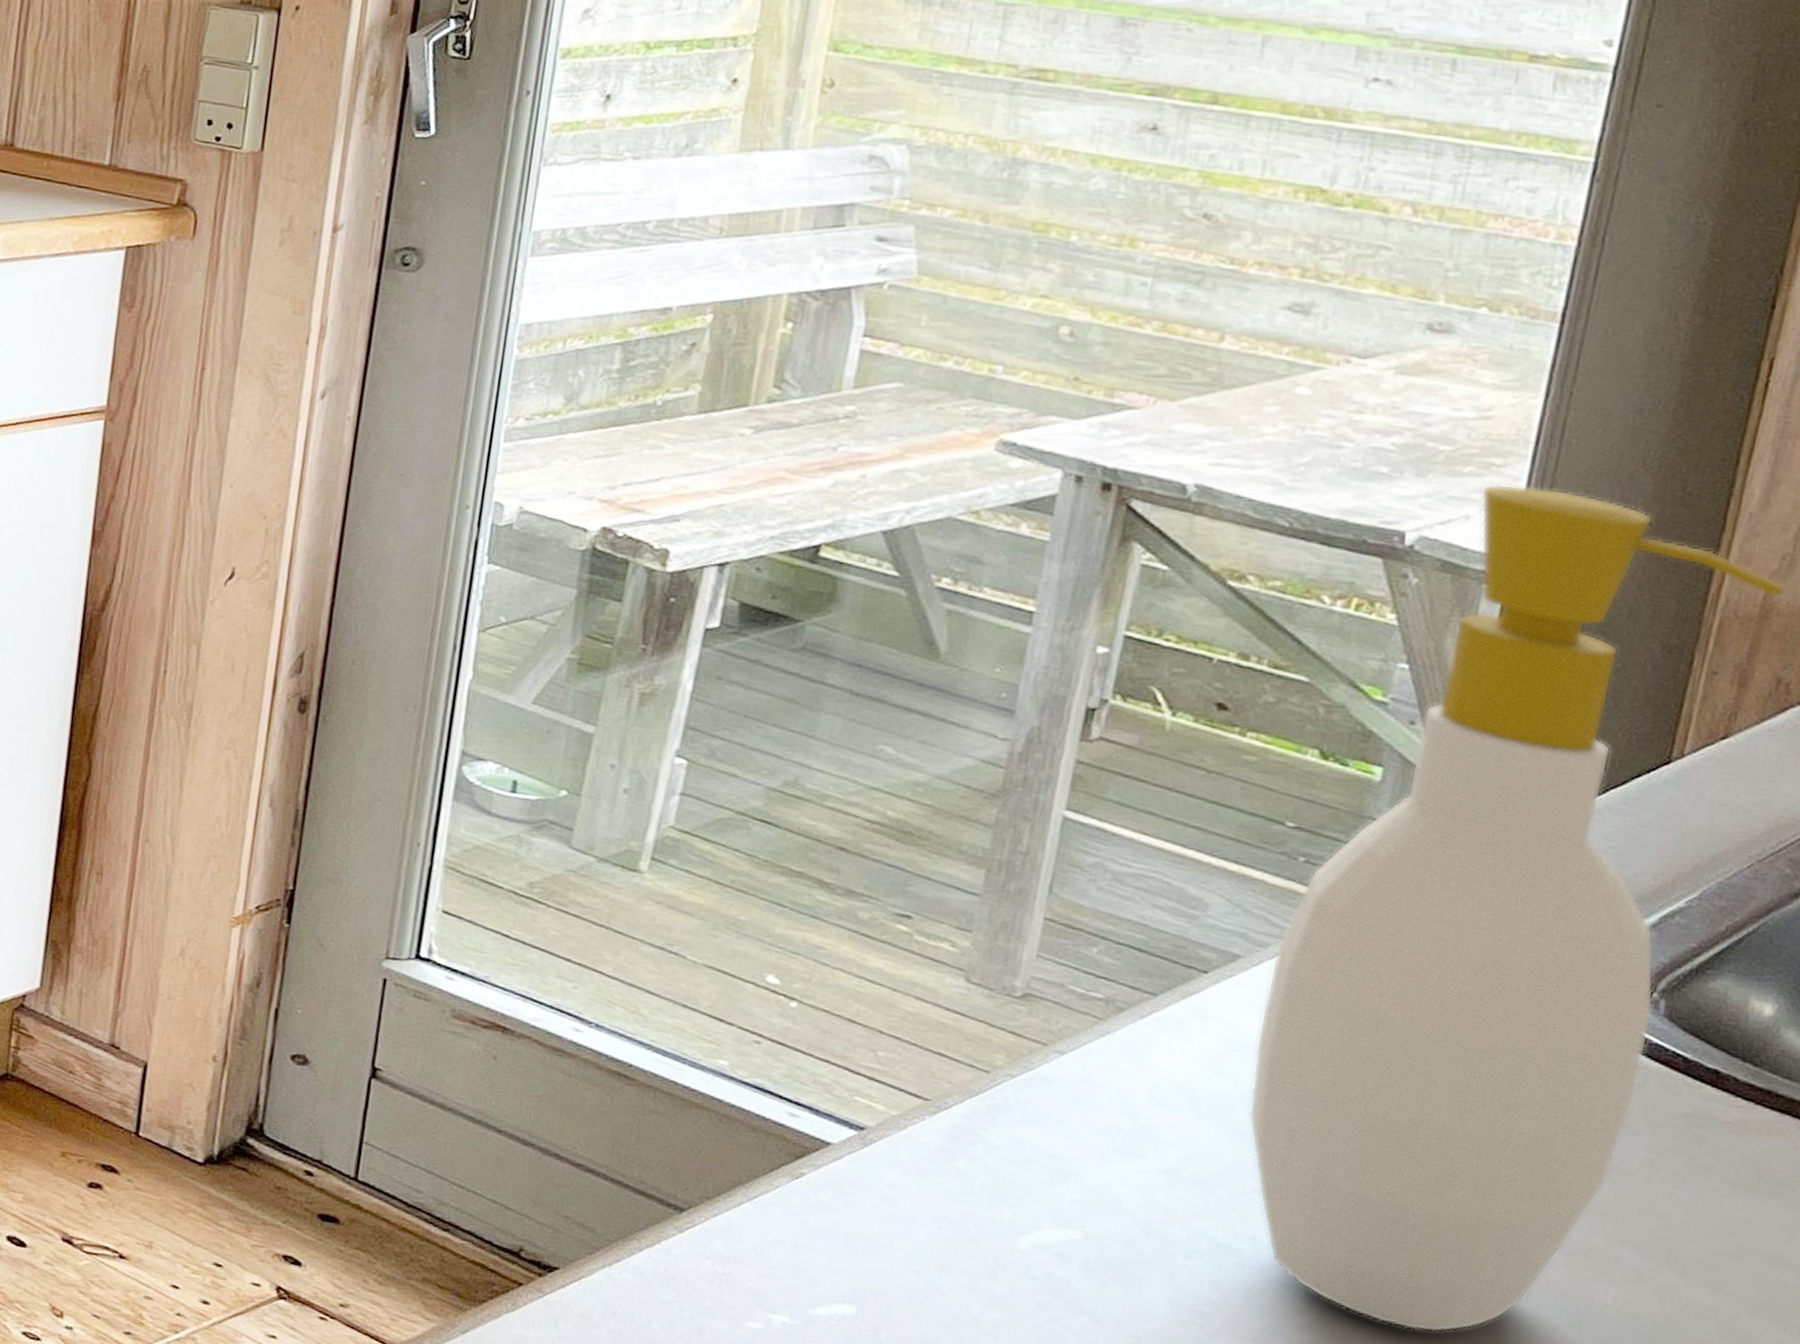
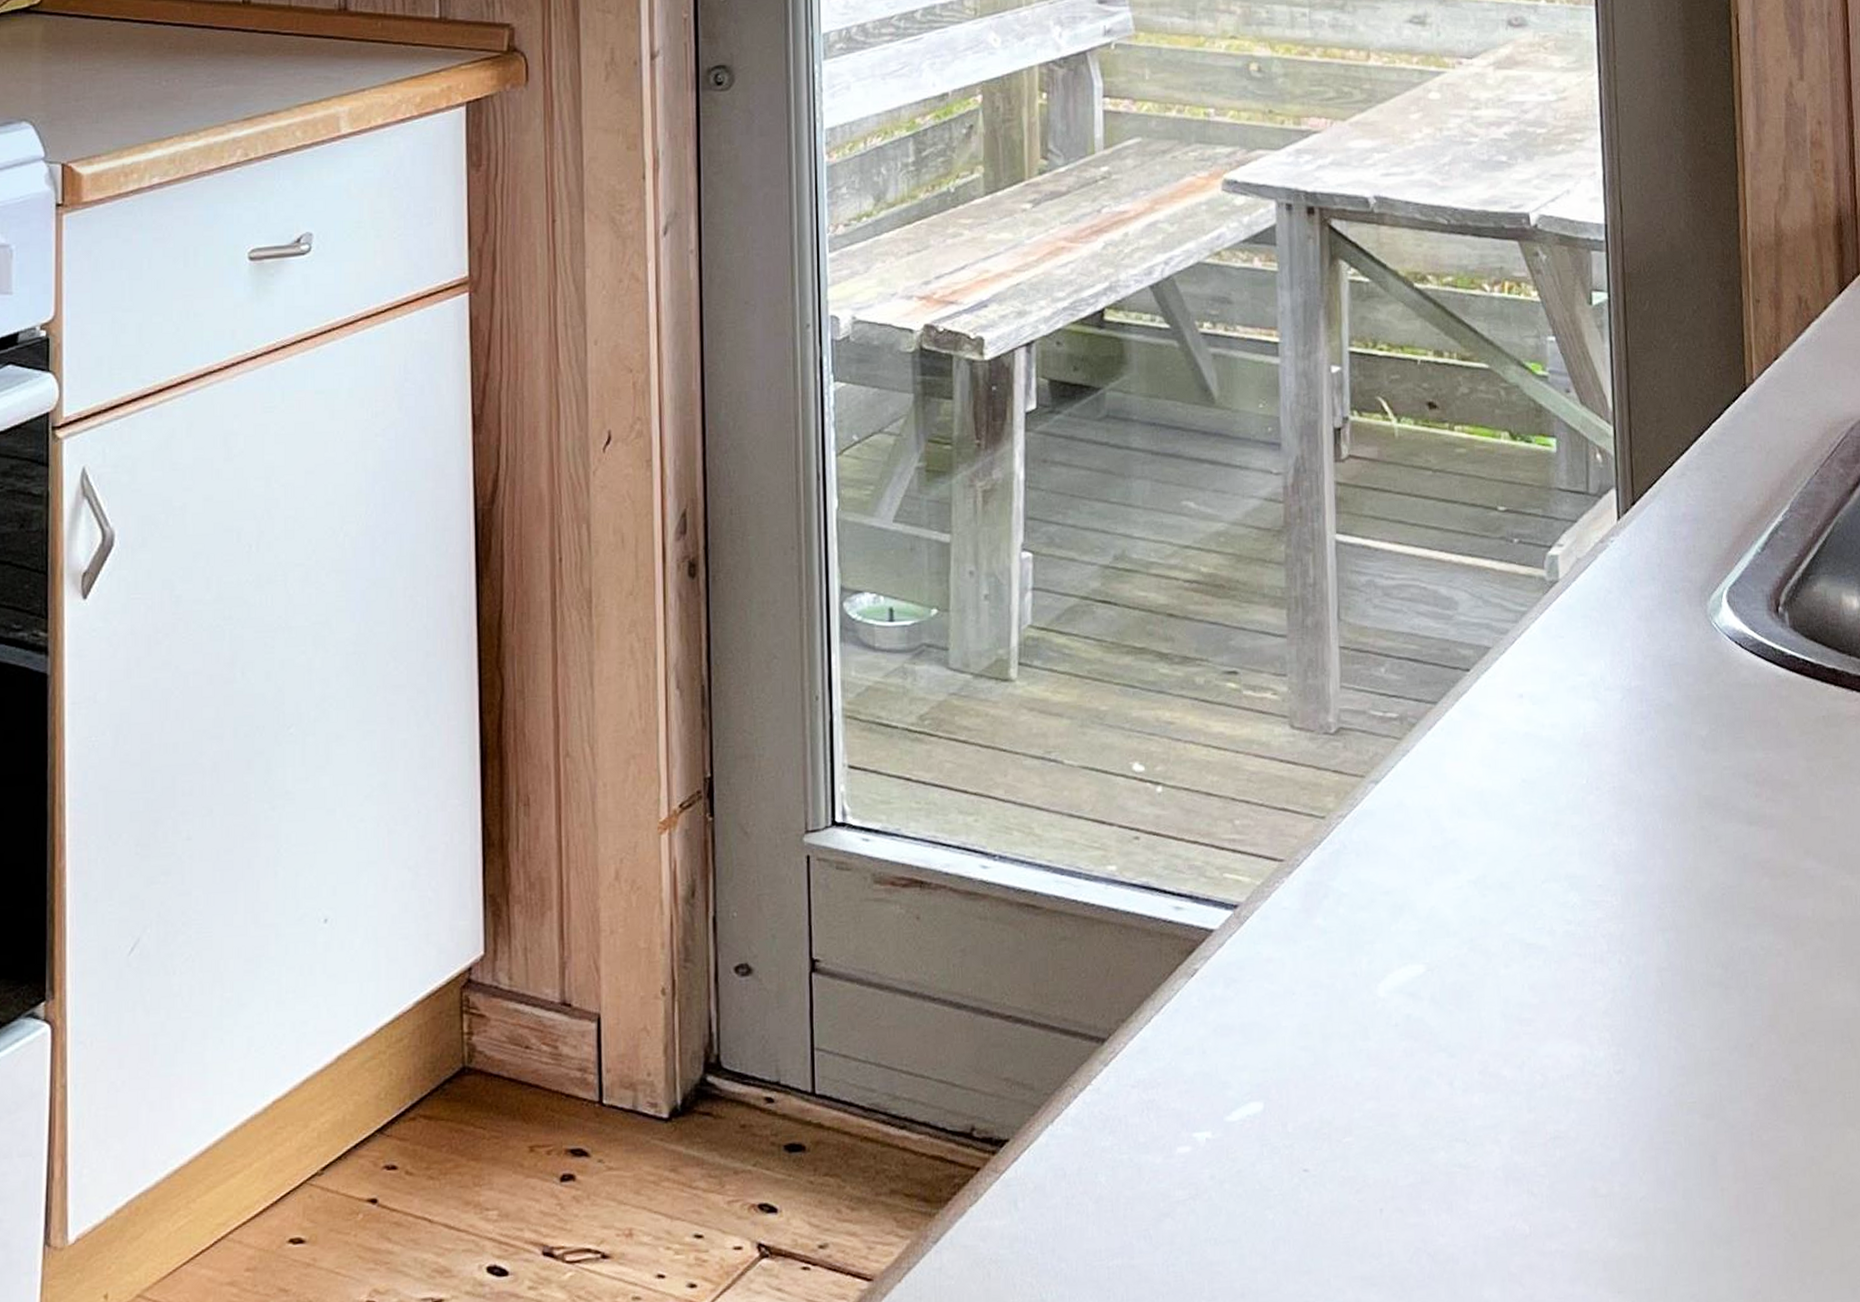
soap bottle: present [1248,483,1788,1333] -> none [1514,155,1788,989]

